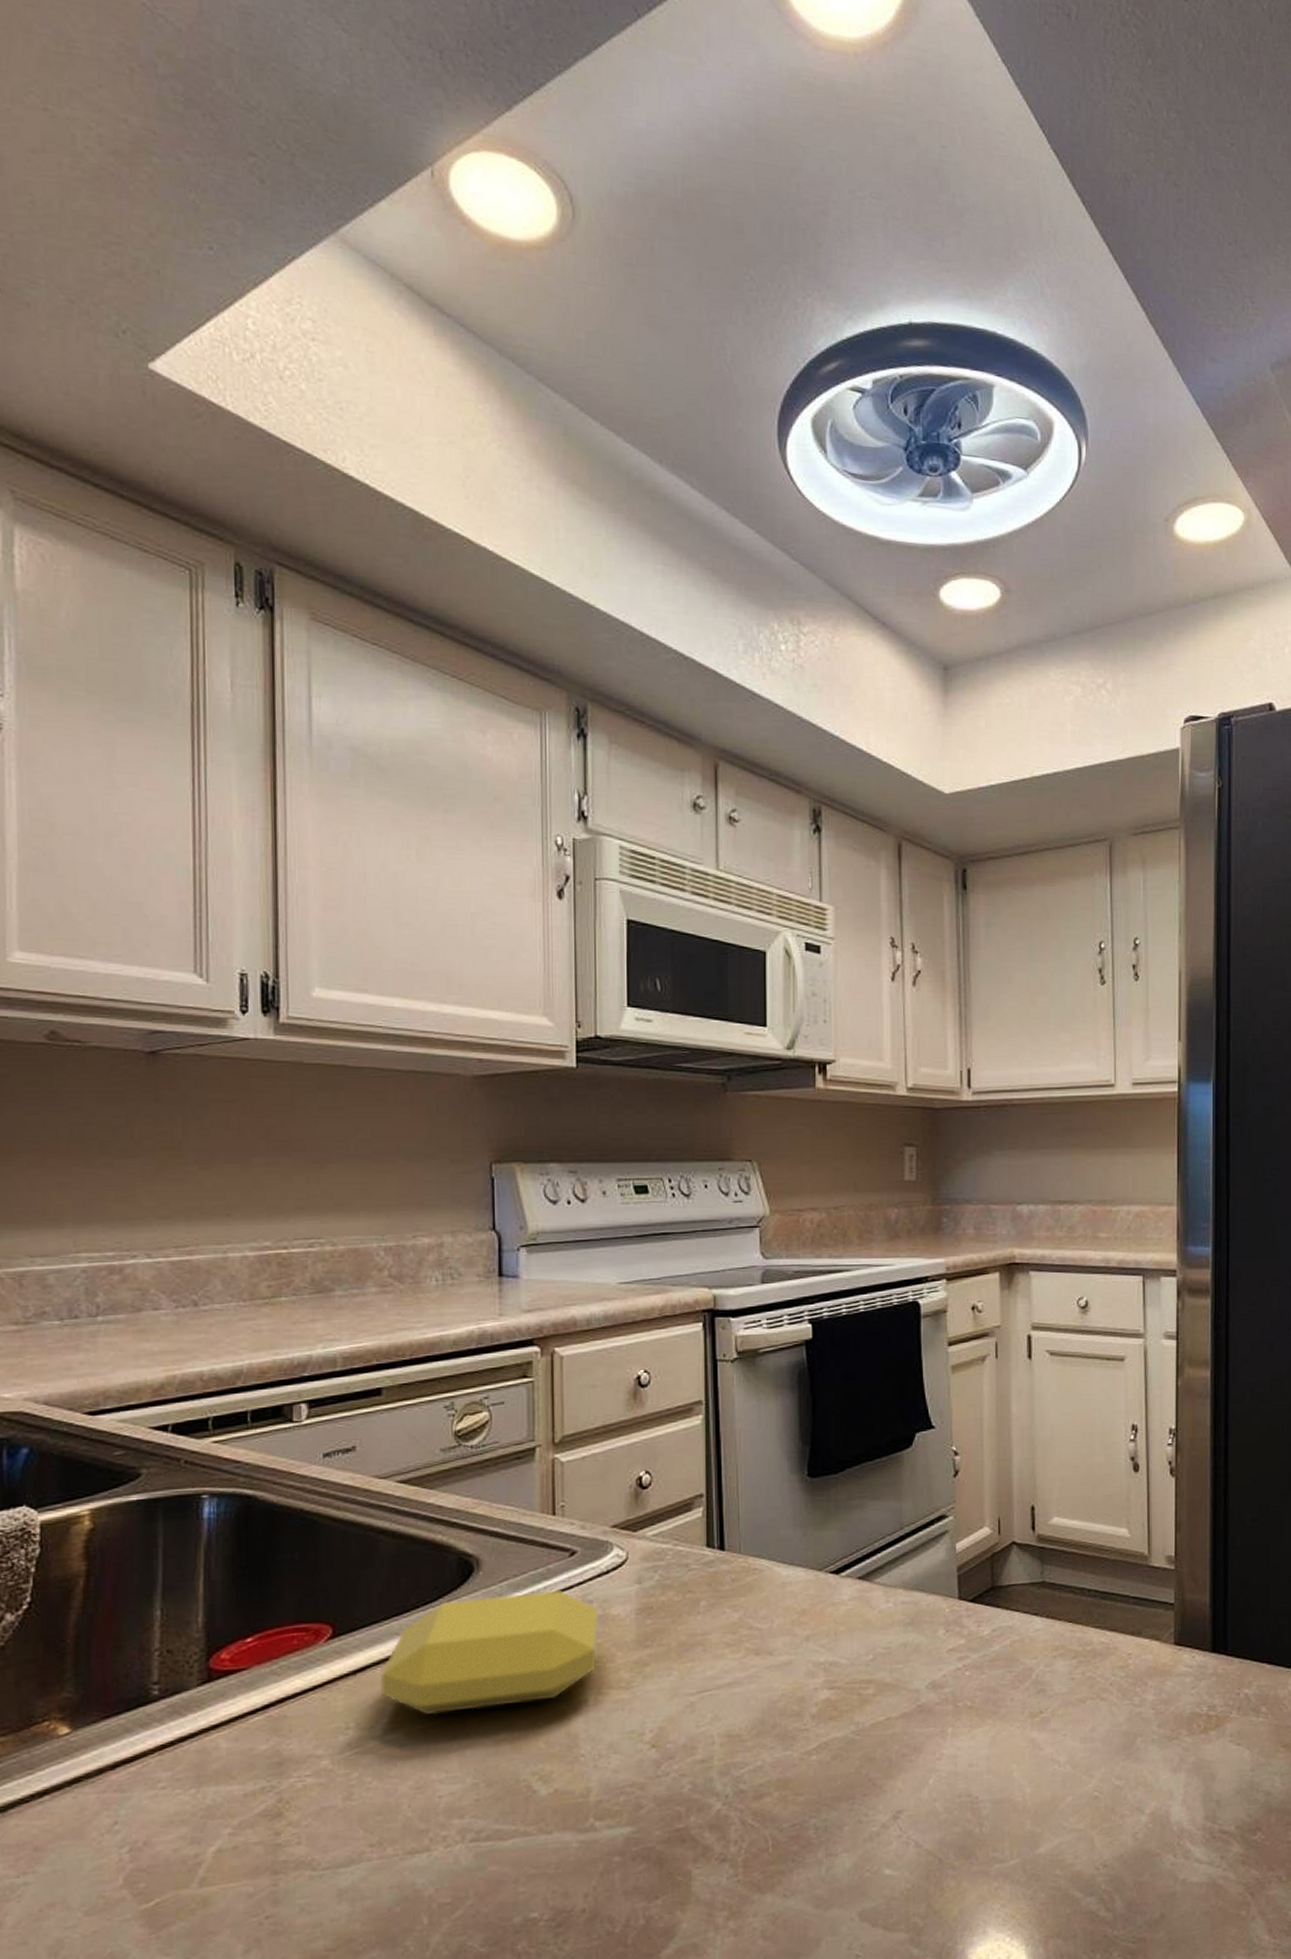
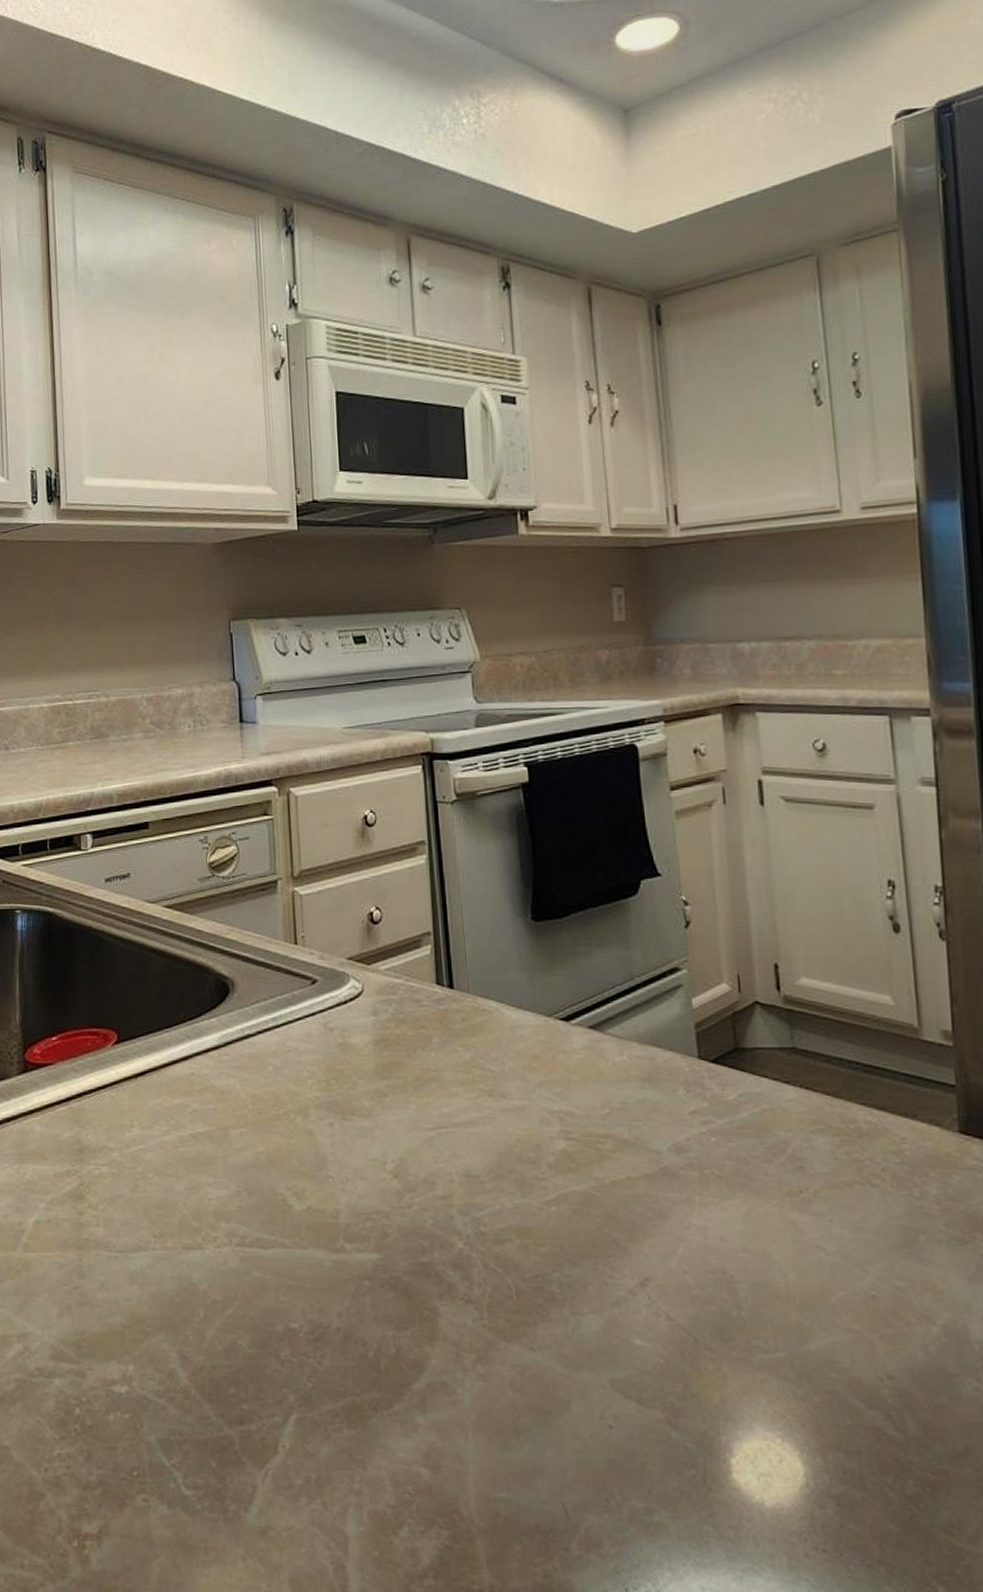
soap bar: present [381,1589,600,1715] -> none [157,1015,341,1123]

